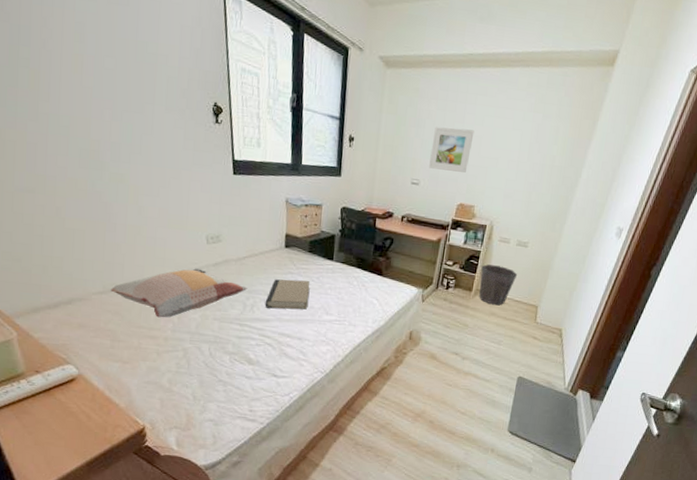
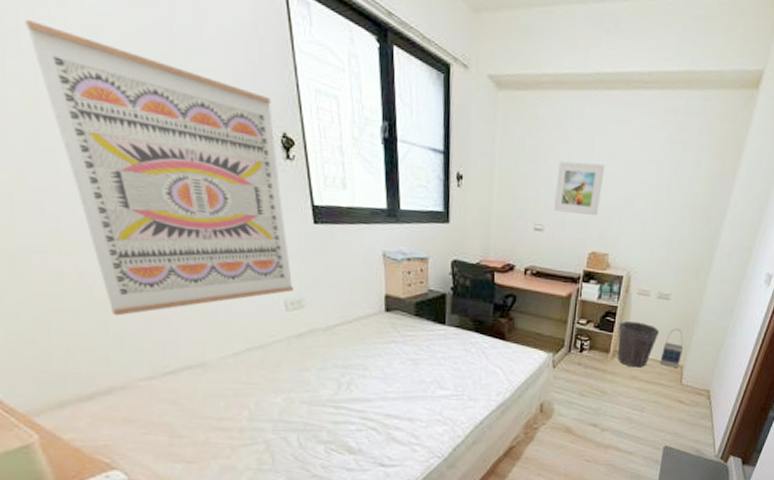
wall art: none [35,18,214,243] -> present [25,20,294,316]
decorative pillow: present [110,268,248,318] -> none [162,342,342,405]
book: present [265,279,310,310] -> none [364,349,419,386]
bag: none [516,273,539,308] -> present [660,329,684,368]

